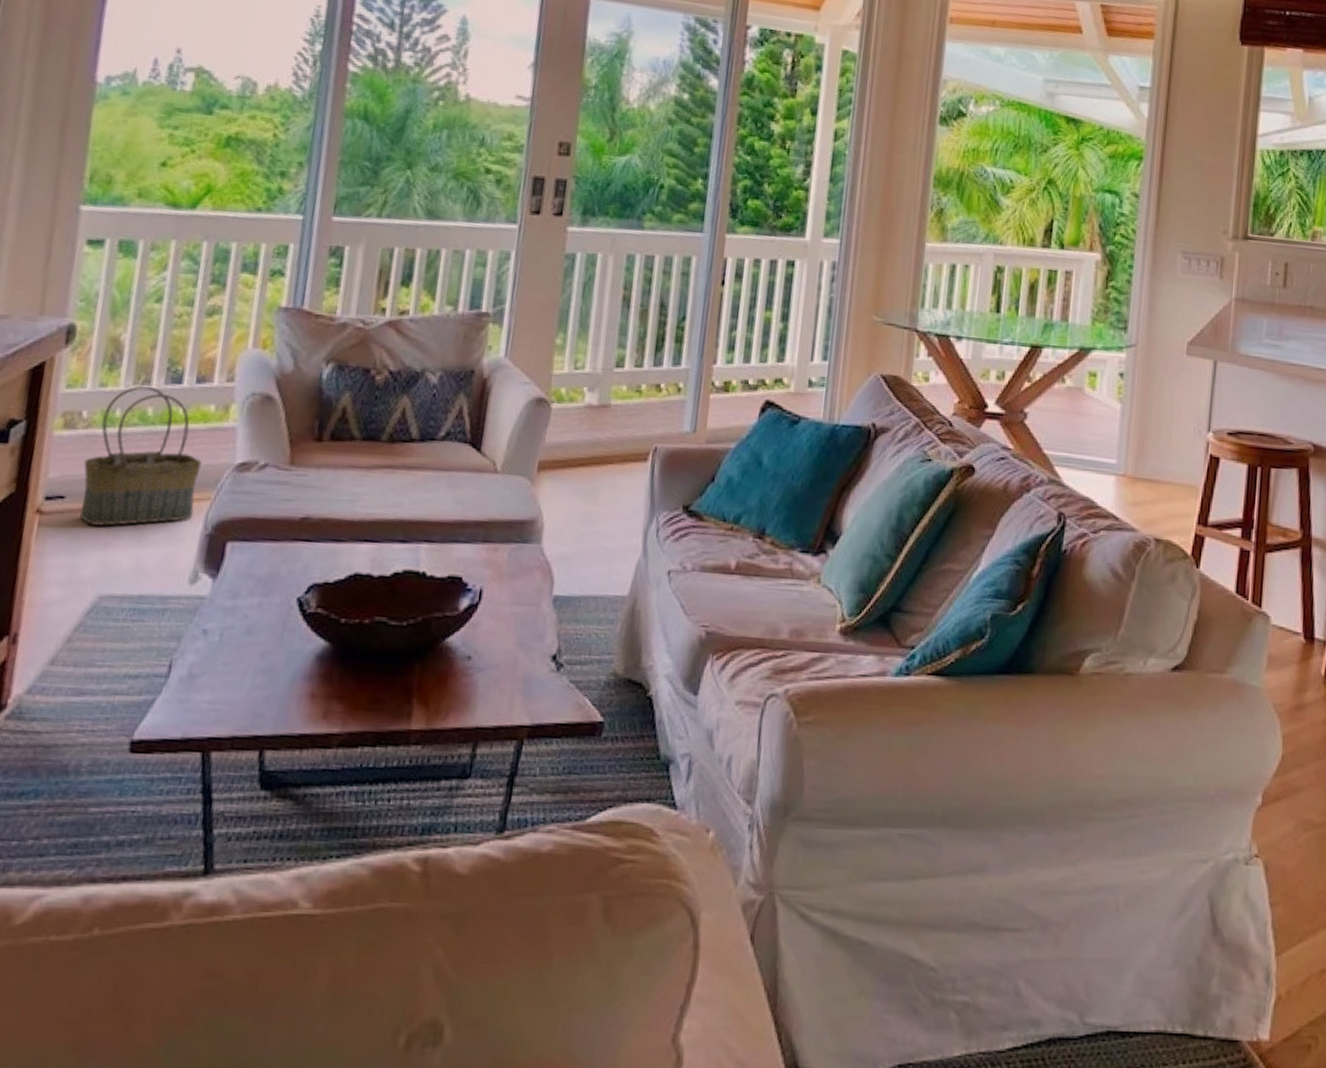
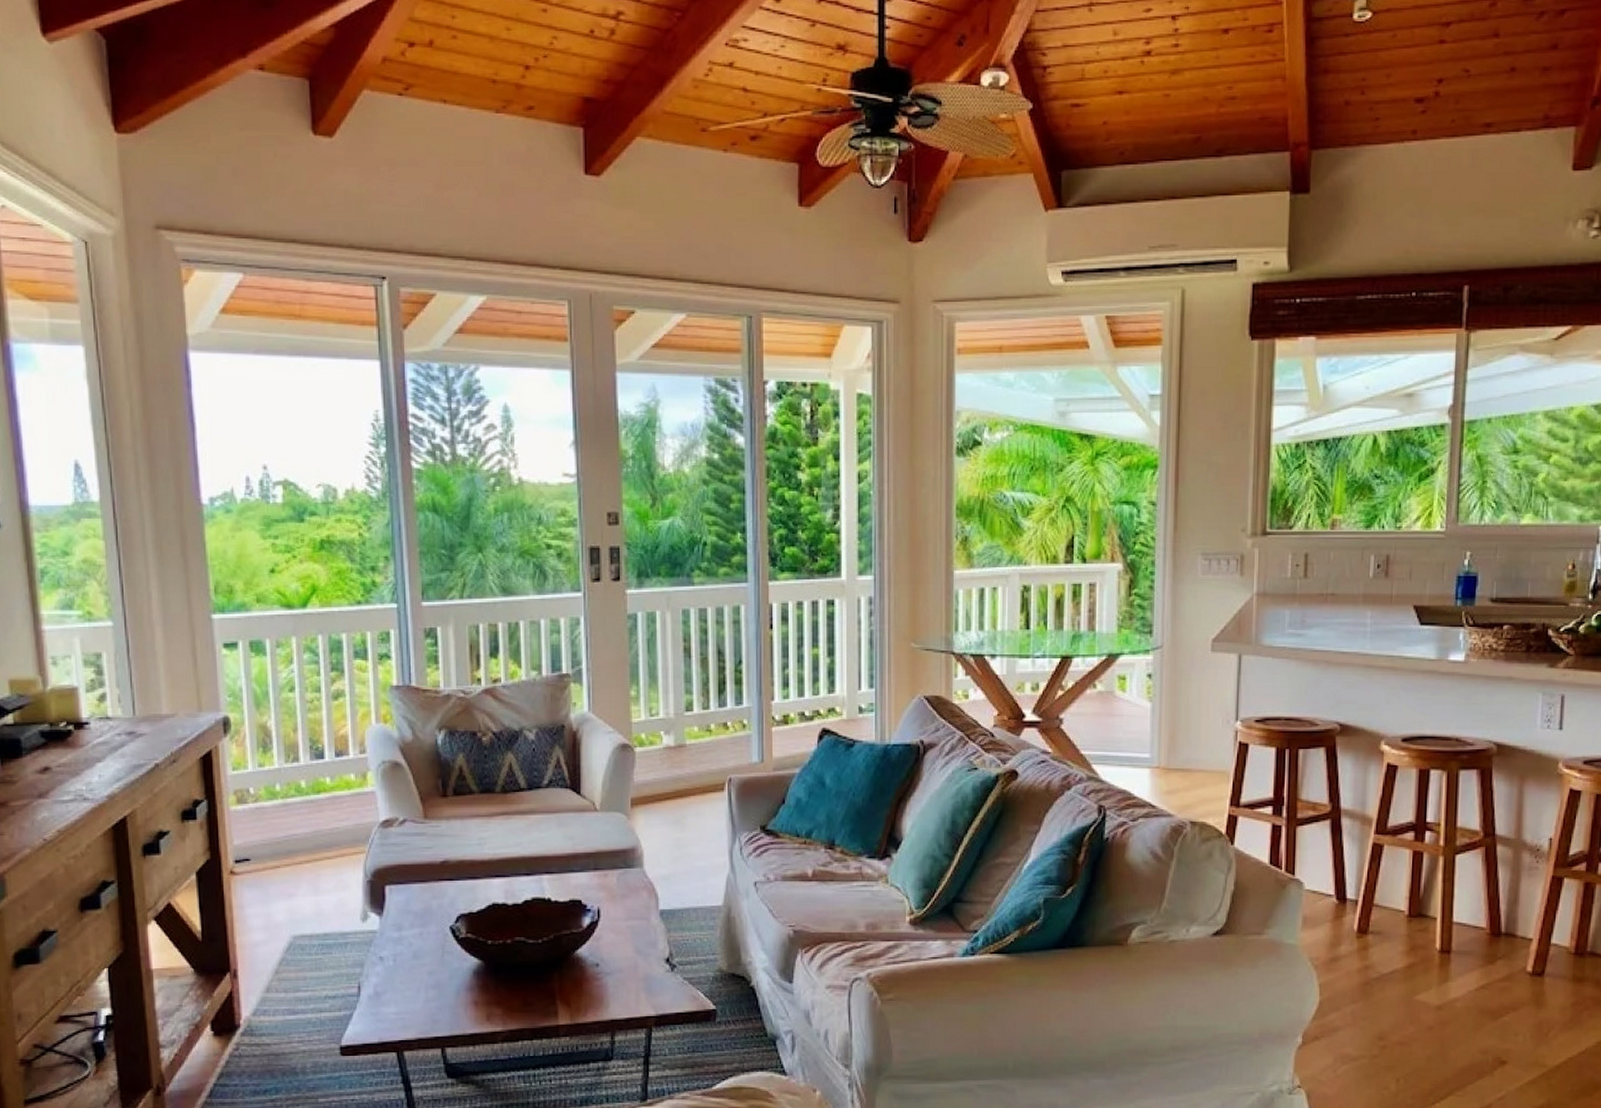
basket: present [79,385,202,526] -> none [259,763,354,880]

